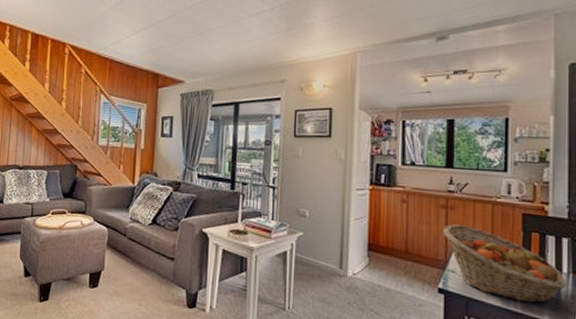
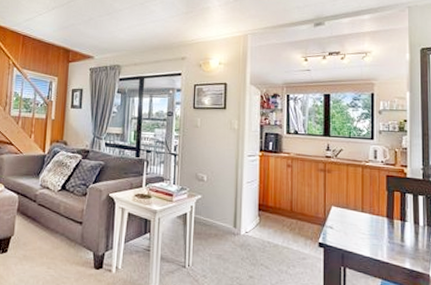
fruit basket: present [443,224,567,304] -> none [322,186,423,253]

